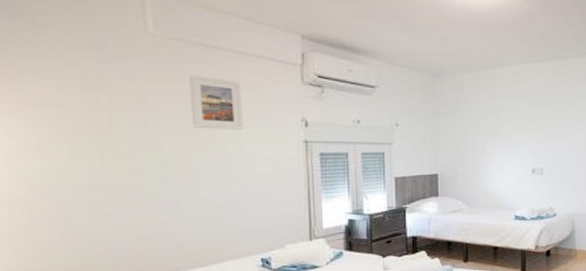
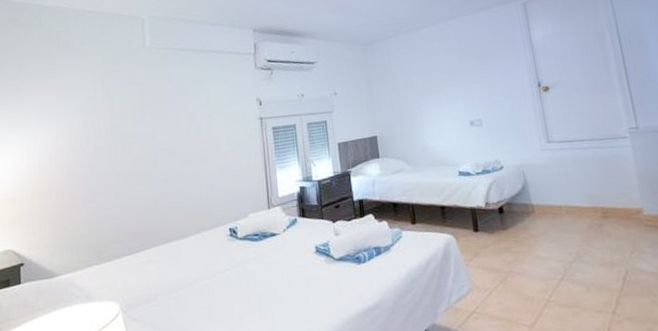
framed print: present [188,75,243,130] -> none [173,74,212,117]

